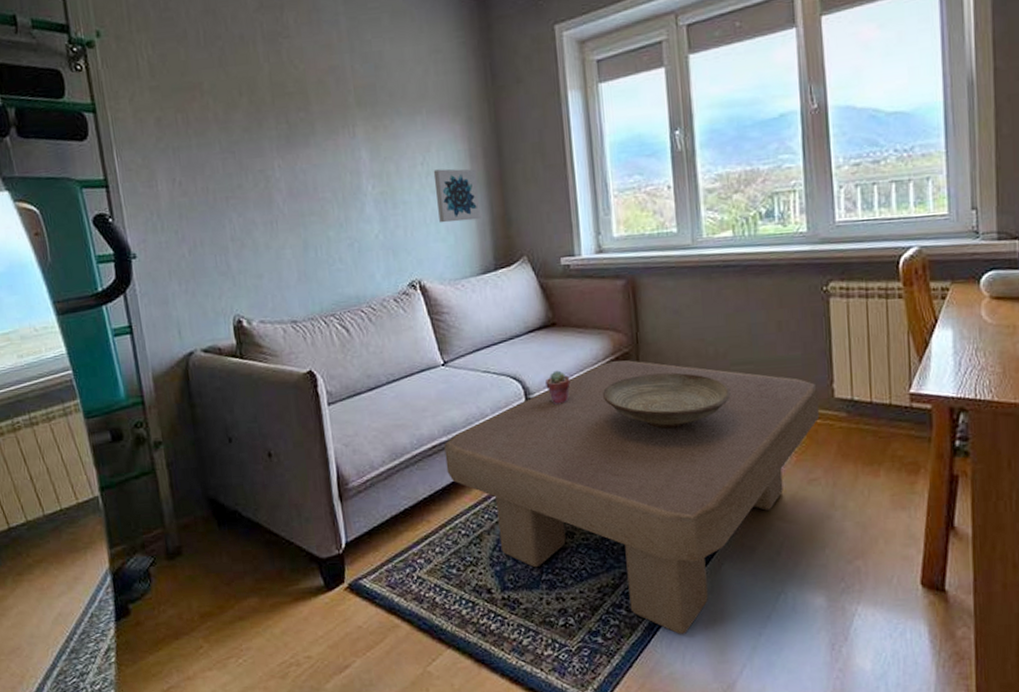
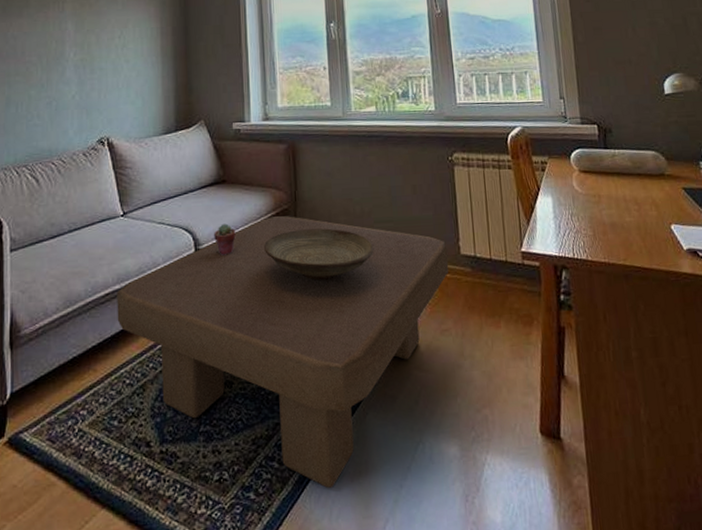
wall art: present [433,168,481,223] -> none [128,42,167,88]

